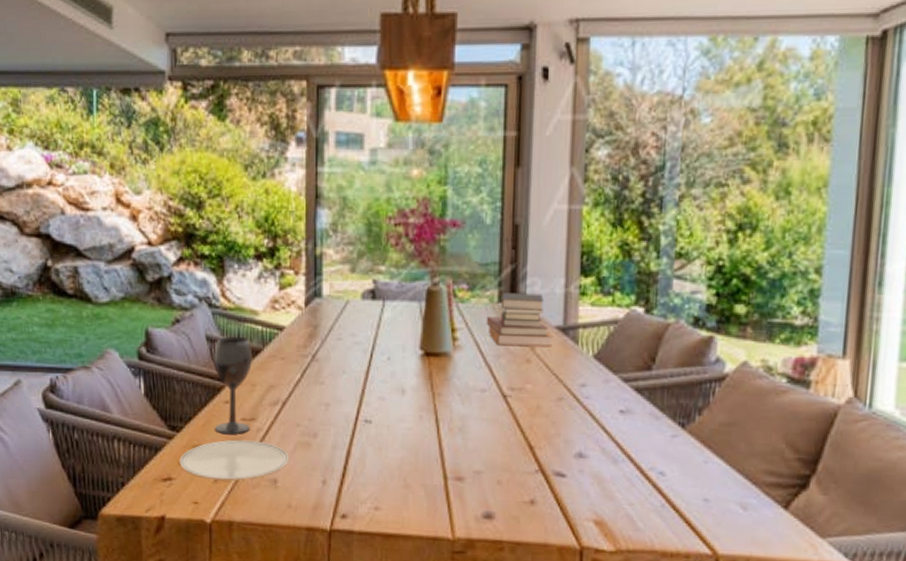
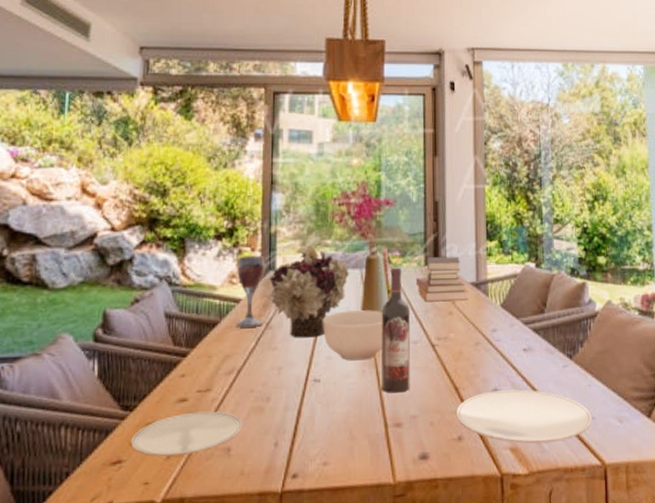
wine glass: present [214,337,252,435] -> none [170,312,209,409]
cup: none [279,279,310,358] -> present [235,255,265,328]
flower arrangement: none [315,269,406,375] -> present [269,243,349,338]
bowl: none [374,348,445,405] -> present [322,310,383,361]
wine bottle: none [440,301,479,445] -> present [380,266,411,393]
plate: none [529,455,706,521] -> present [456,389,592,444]

